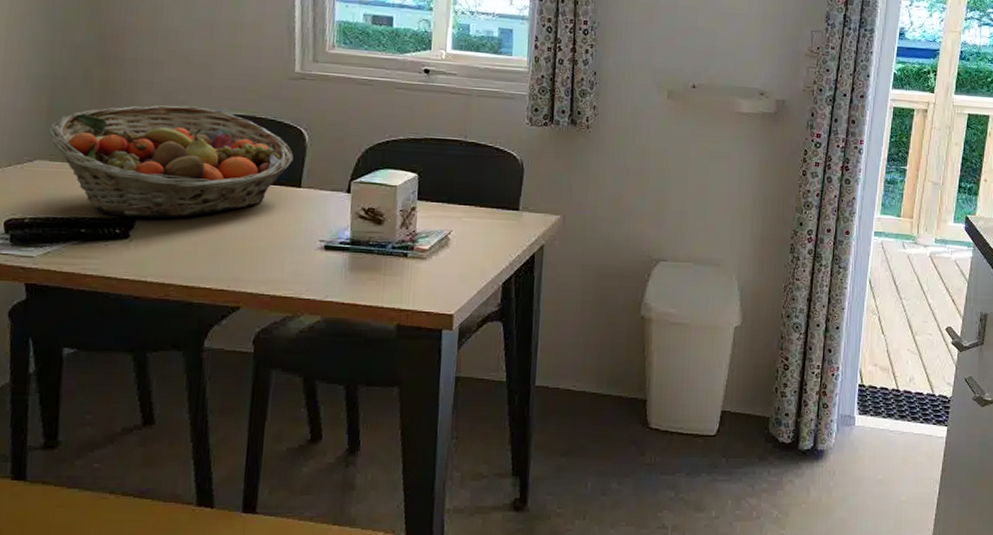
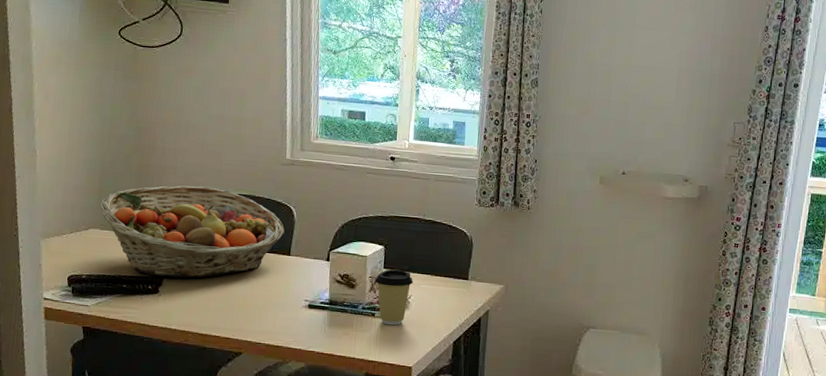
coffee cup: none [406,200,453,267] -> present [374,269,413,326]

